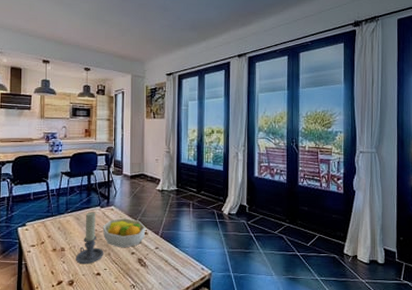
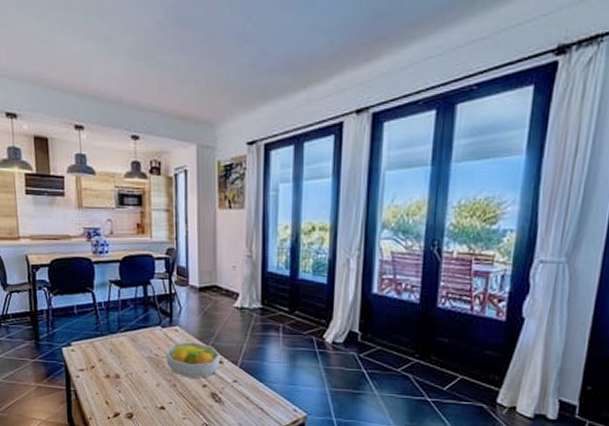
candle holder: present [75,212,104,265] -> none [133,332,168,396]

